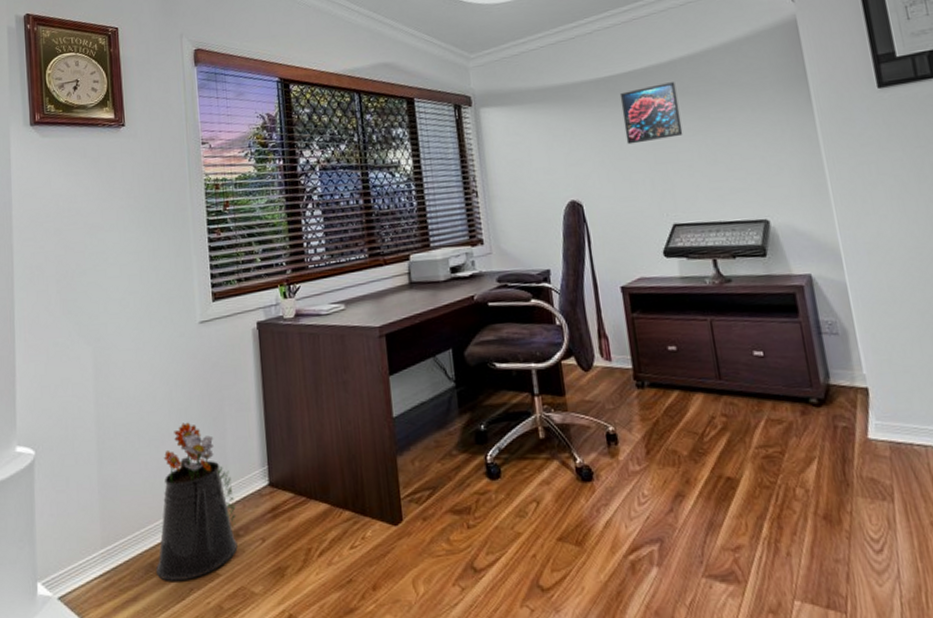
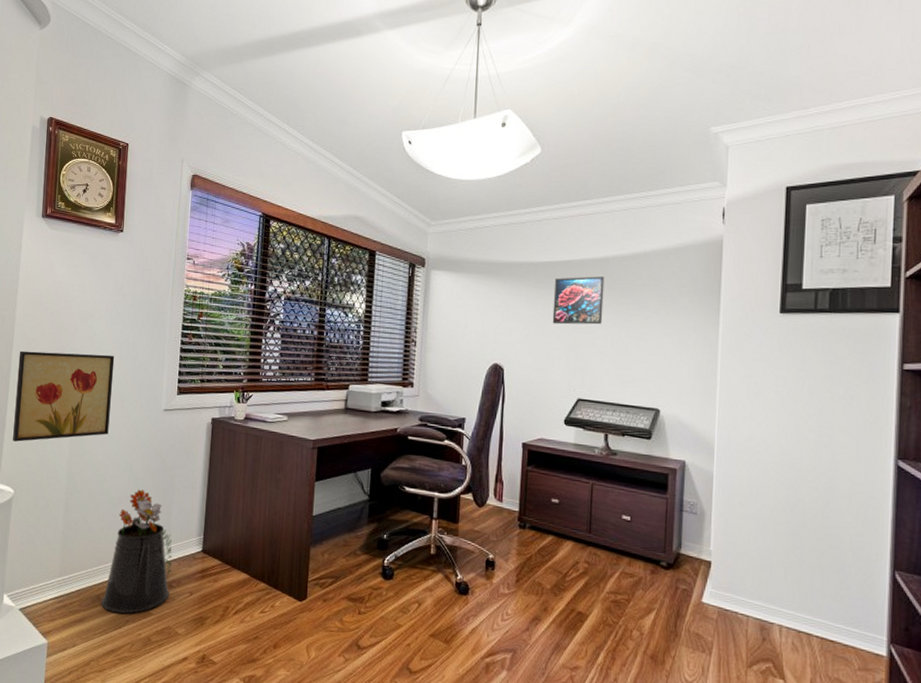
wall art: none [22,268,138,392] -> present [13,350,115,442]

